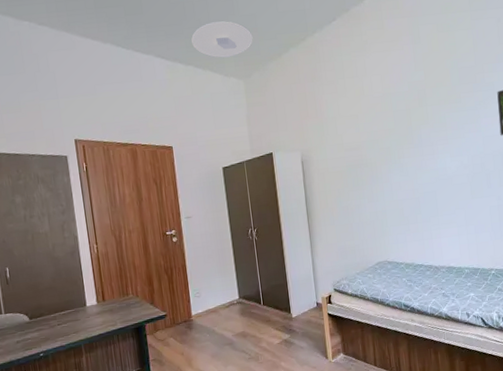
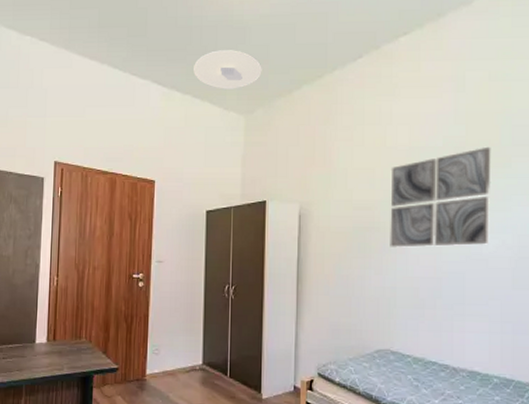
wall art: none [371,87,451,179] -> present [390,146,491,248]

